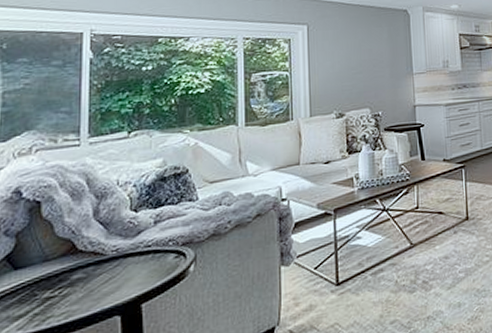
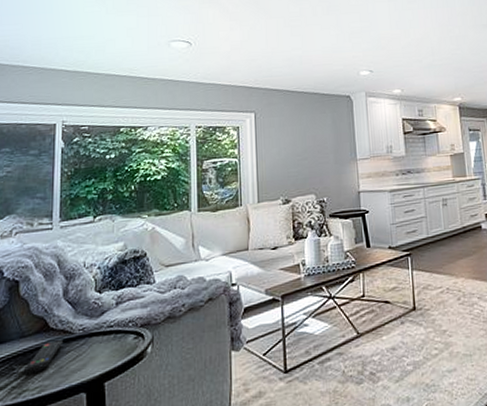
remote control: none [47,262,94,300] -> present [23,340,64,374]

